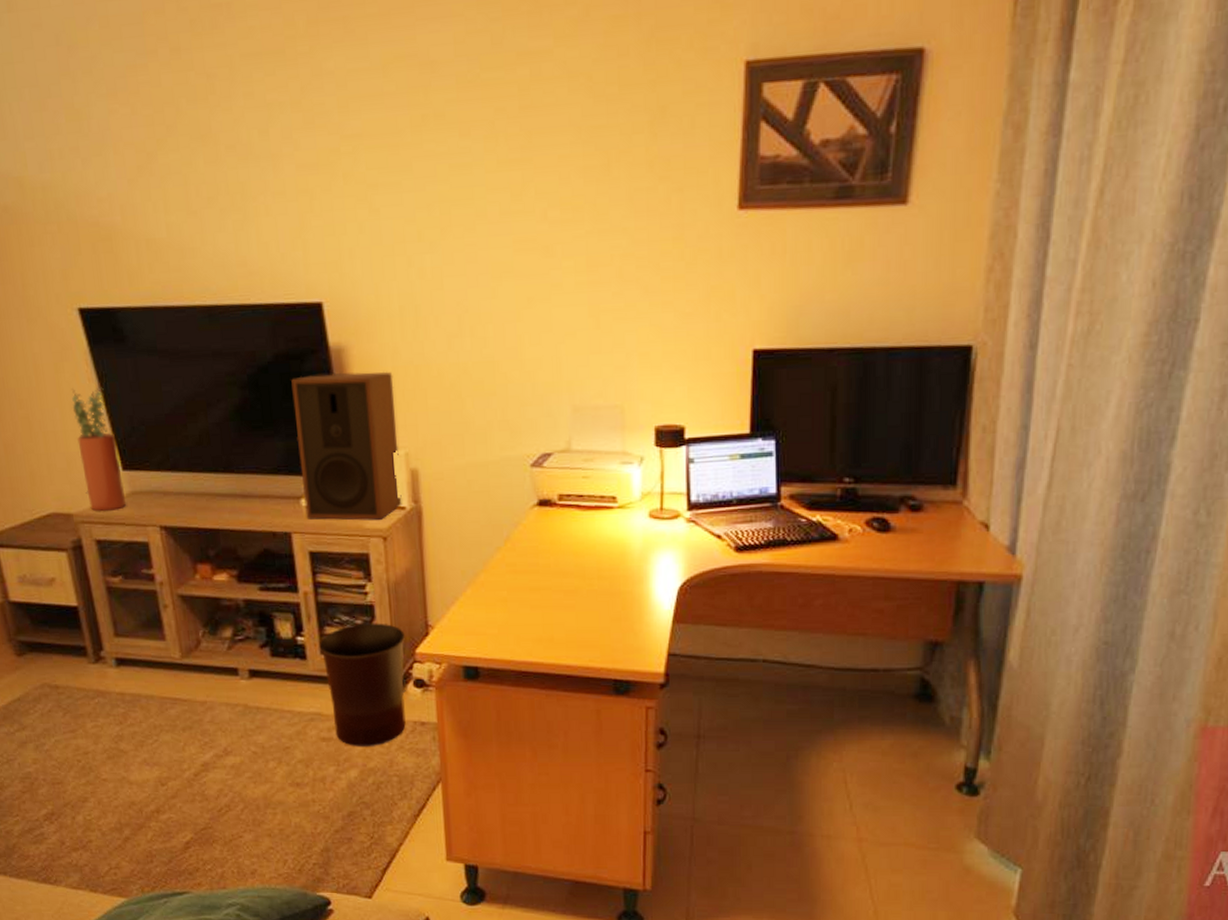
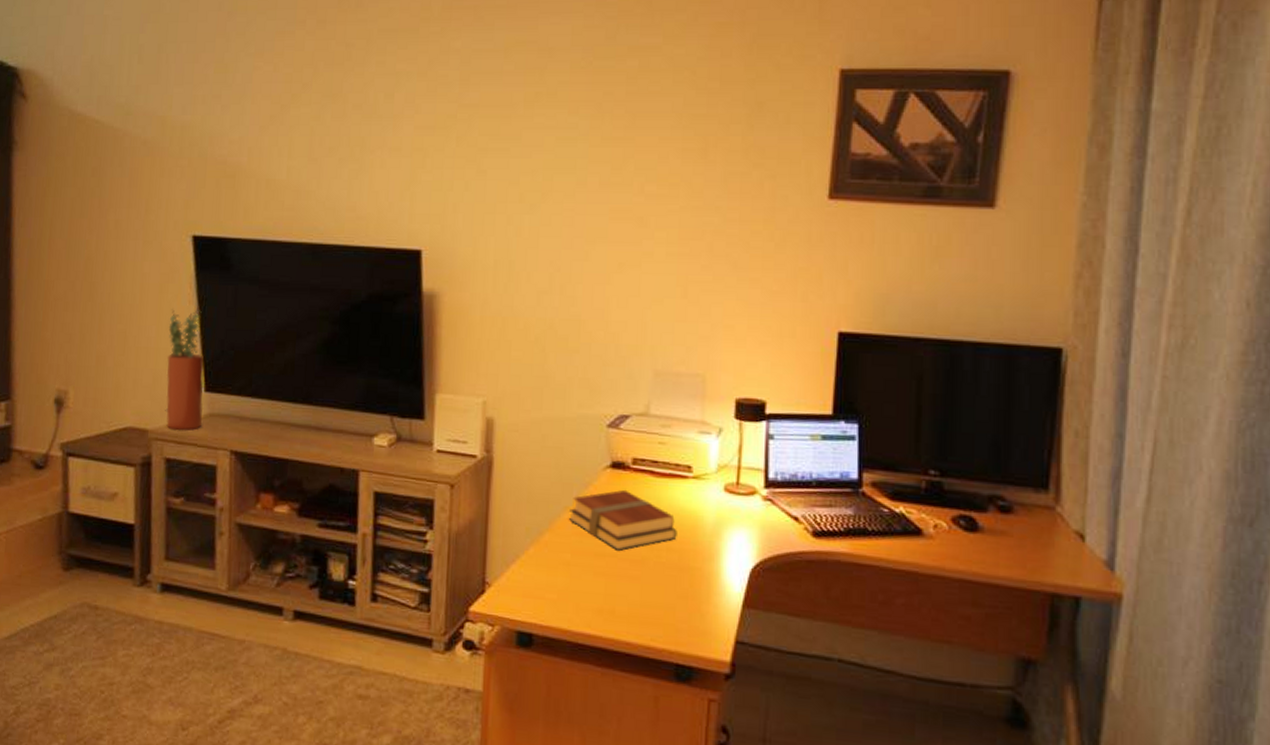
speaker: present [291,371,402,520] -> none [376,316,481,466]
waste bin: present [319,623,406,746] -> none [370,573,460,710]
books: none [502,525,607,583] -> present [569,489,677,551]

